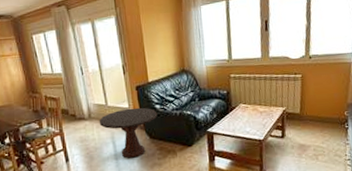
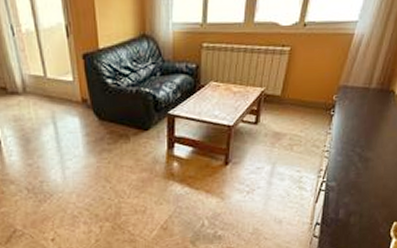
side table: present [99,107,158,159] -> none [36,81,109,143]

